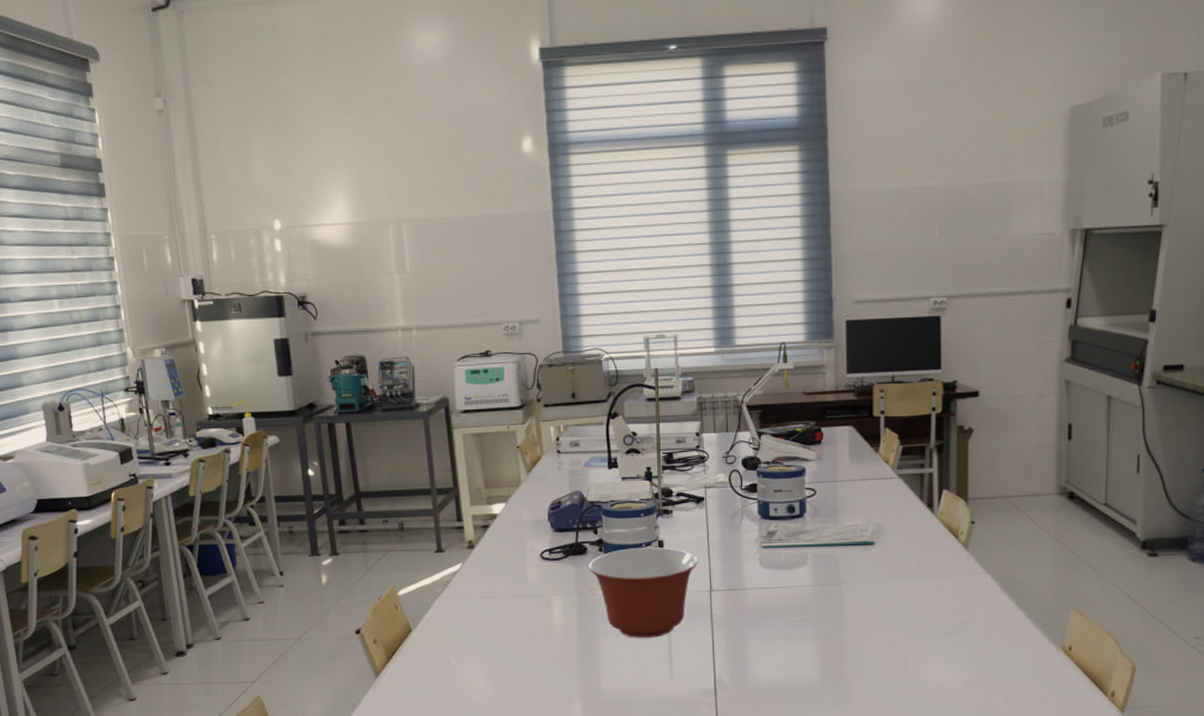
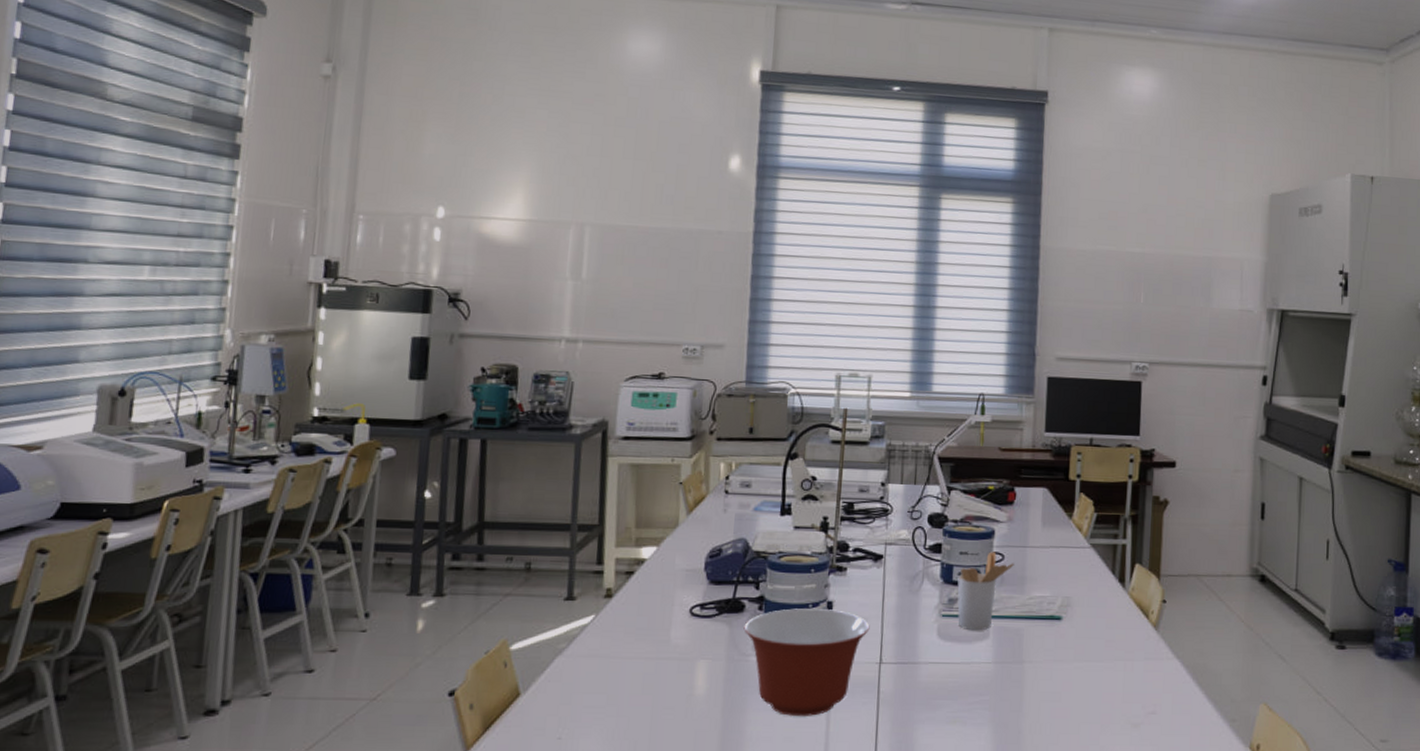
utensil holder: none [774,488,826,559] -> present [957,552,1014,631]

